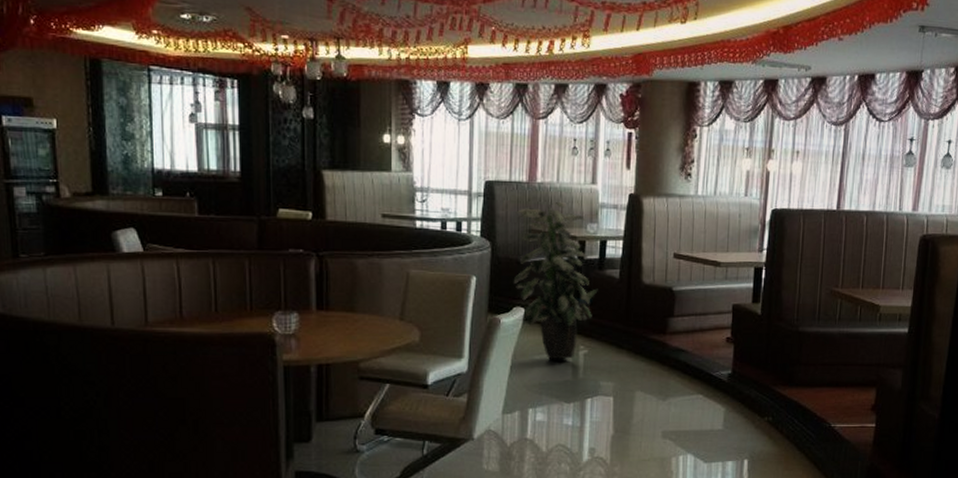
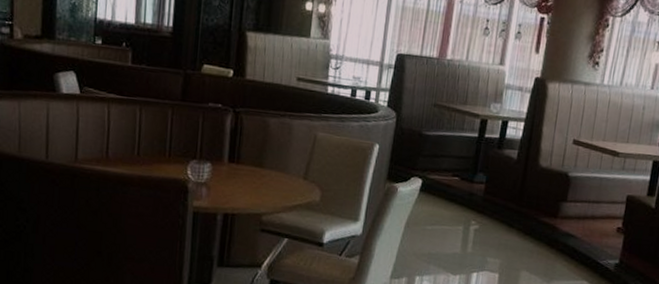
indoor plant: present [513,202,598,360] -> none [414,80,495,233]

